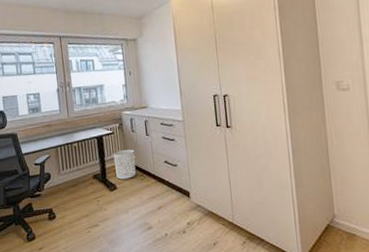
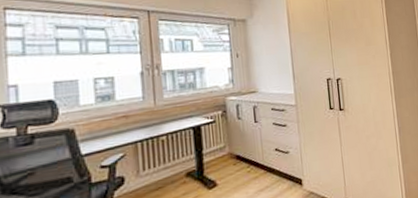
waste bin: present [113,149,136,180] -> none [213,139,242,175]

